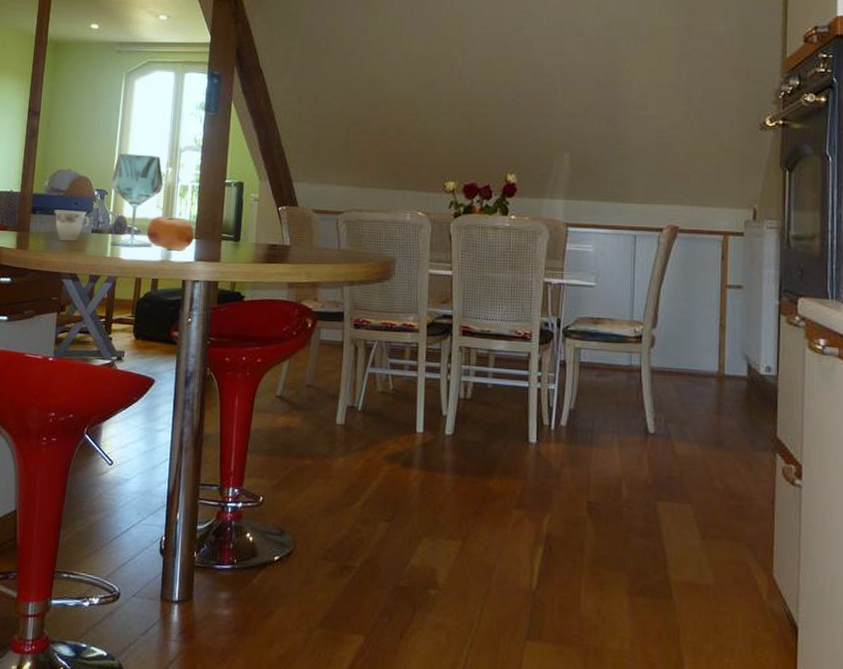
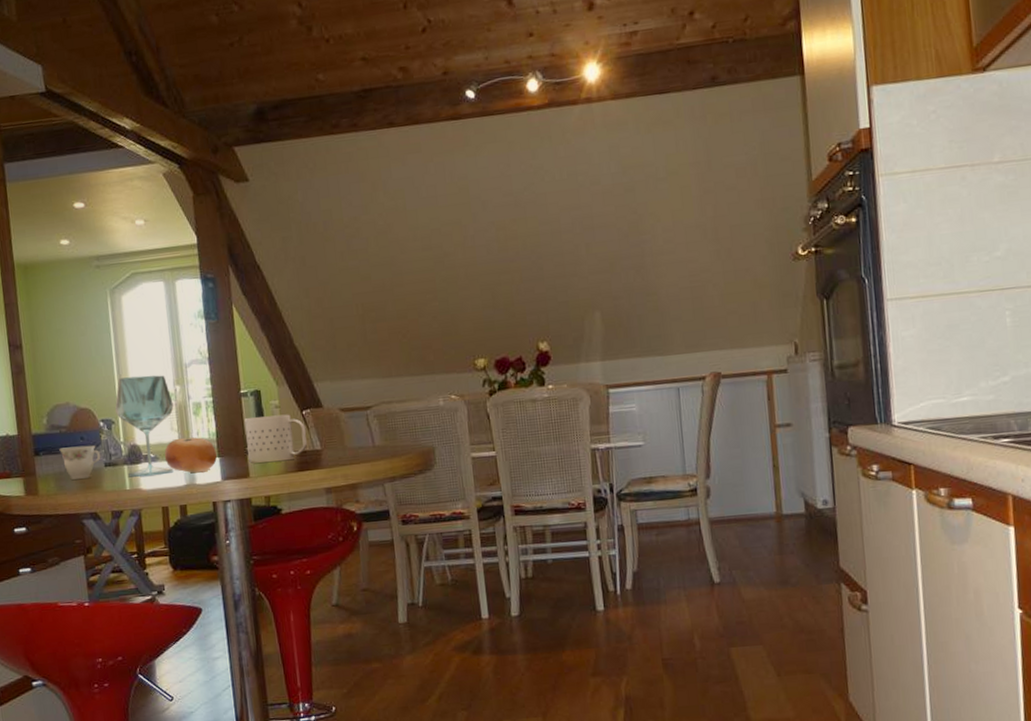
mug: none [222,205,280,252] -> present [244,414,308,464]

